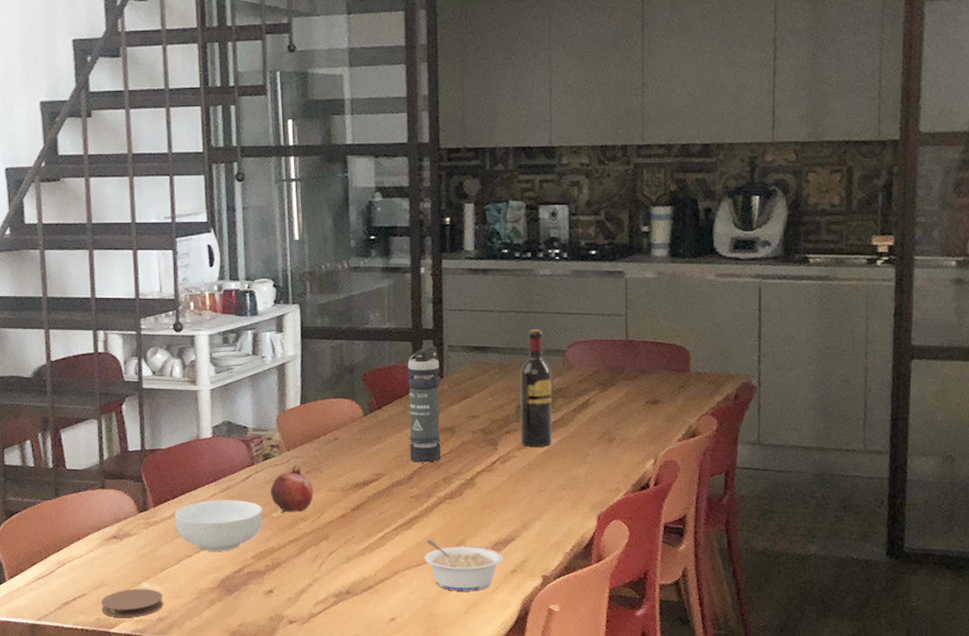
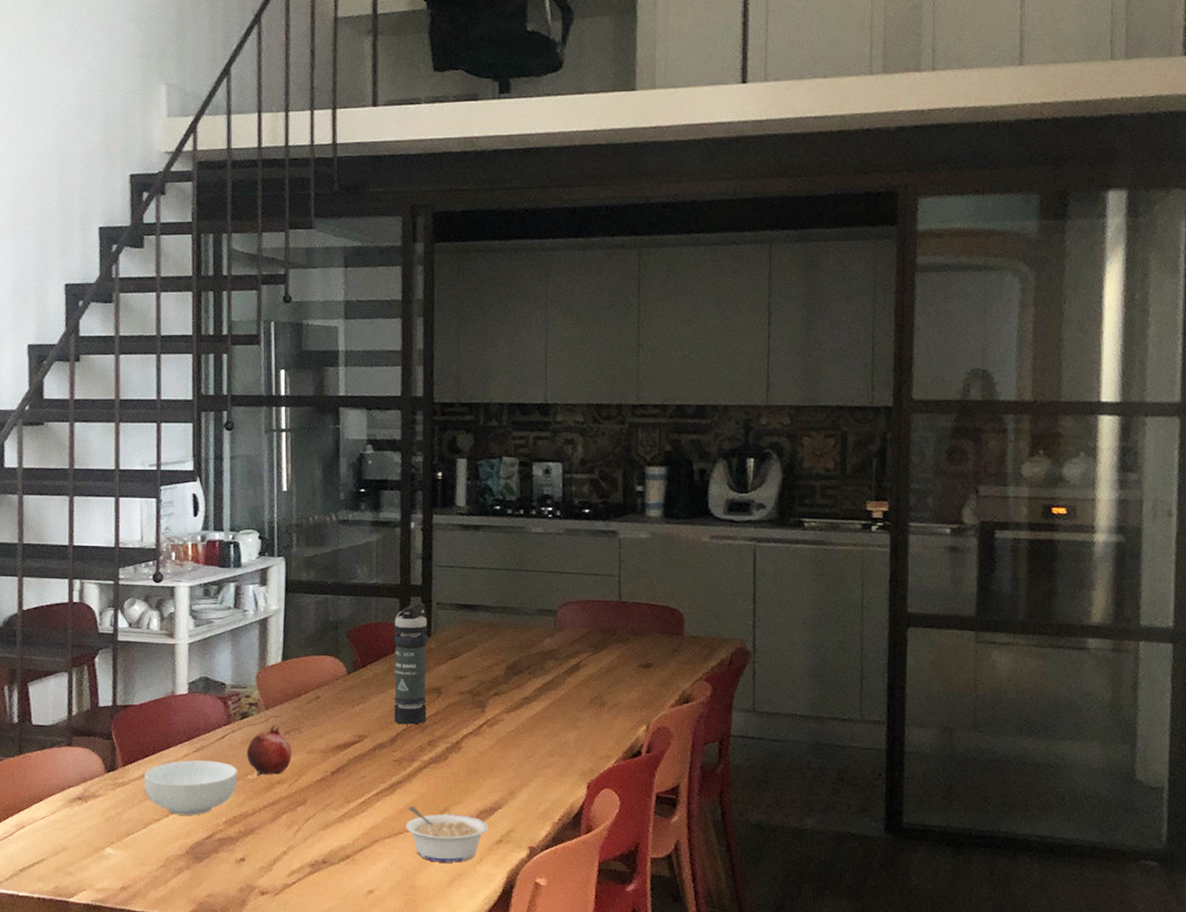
coaster: present [100,588,164,618] -> none [60,854,128,887]
wine bottle: present [520,329,551,447] -> none [510,588,542,710]

